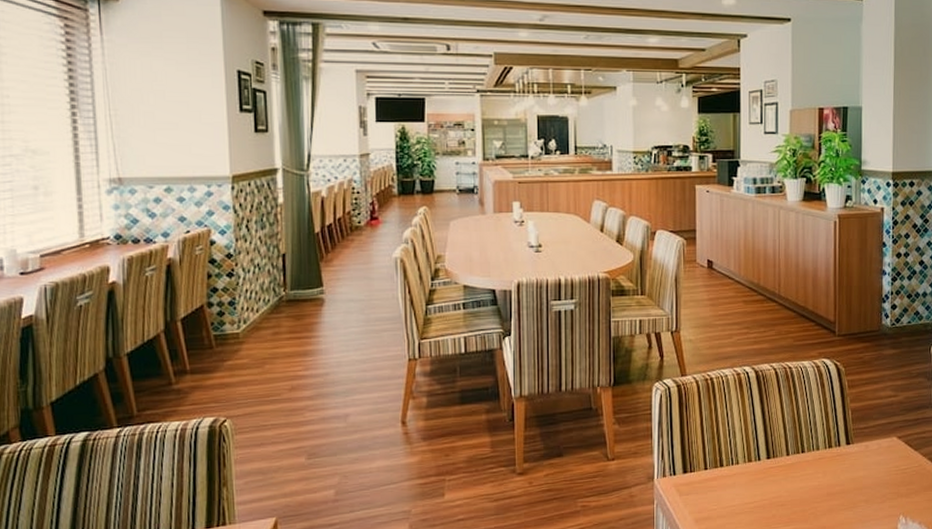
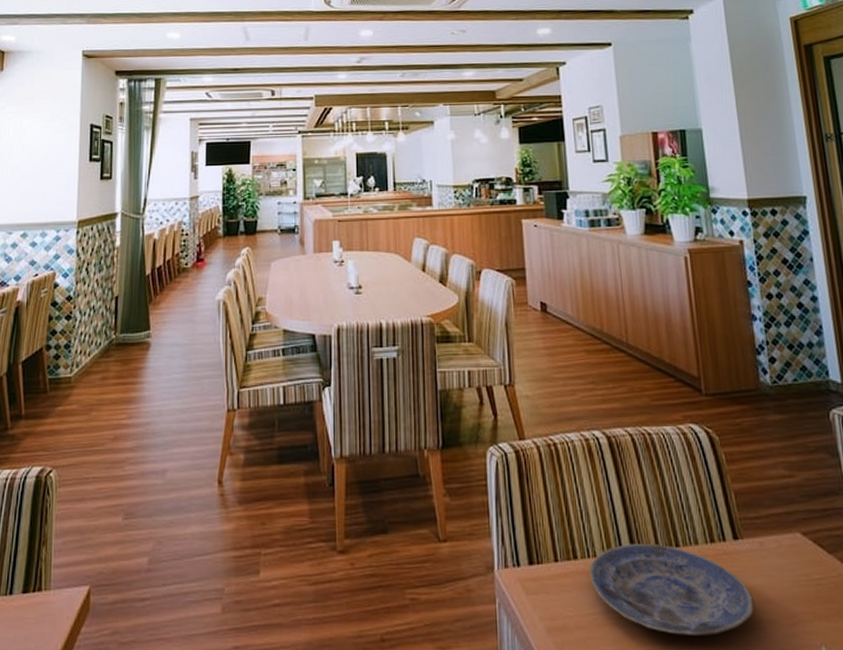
plate: none [732,451,856,516] -> present [589,543,754,636]

